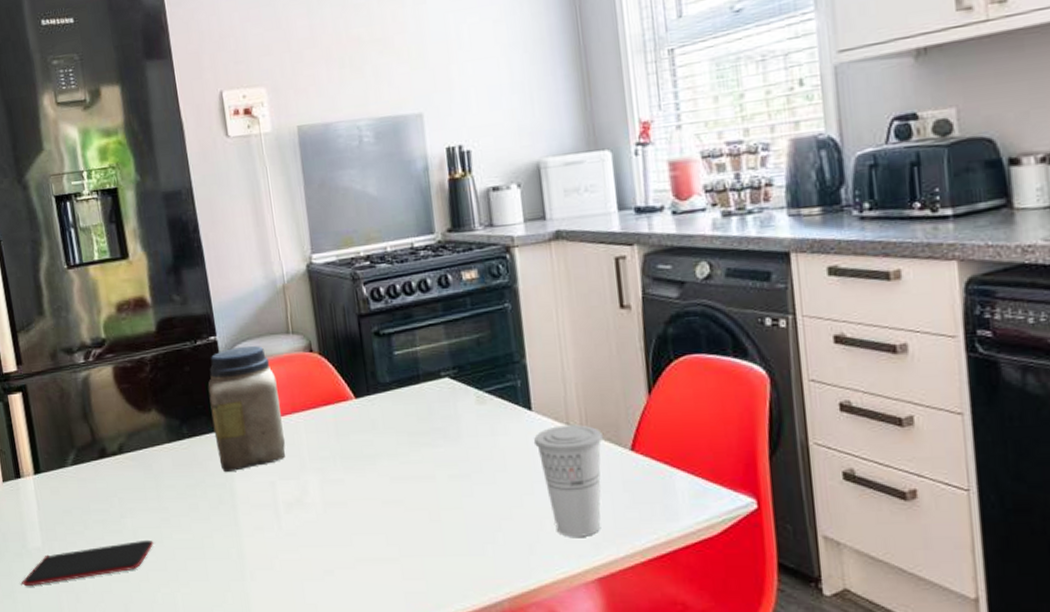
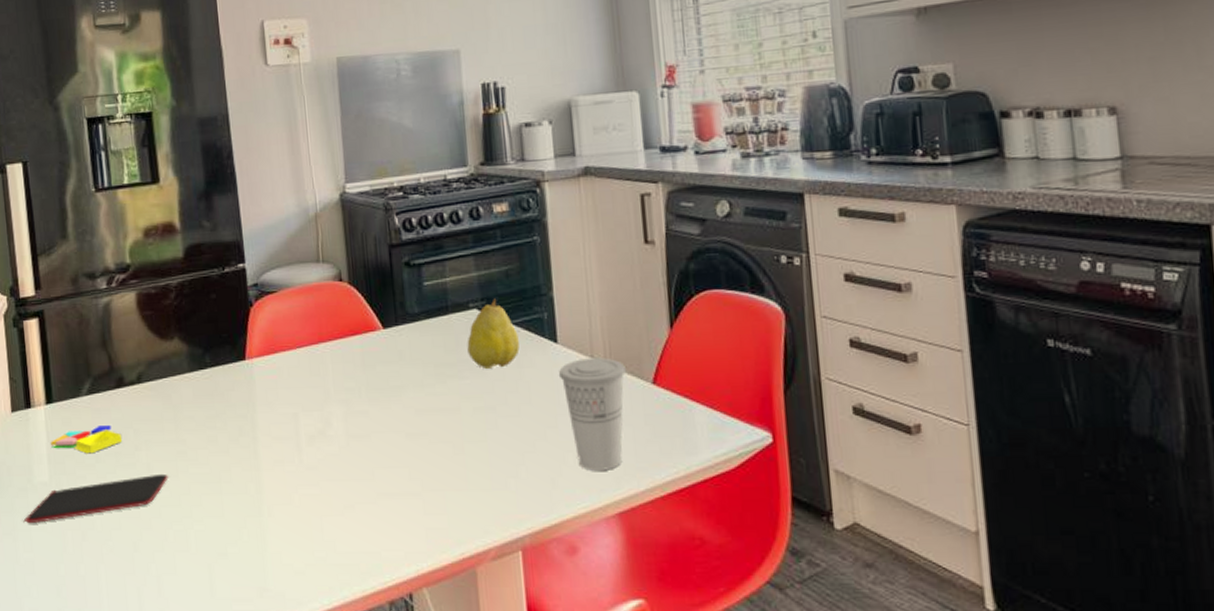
sticky notes: none [40,494,108,521] -> present [50,425,123,454]
jar: present [208,345,286,473] -> none [233,273,311,404]
fruit: none [439,367,493,437] -> present [467,298,520,369]

